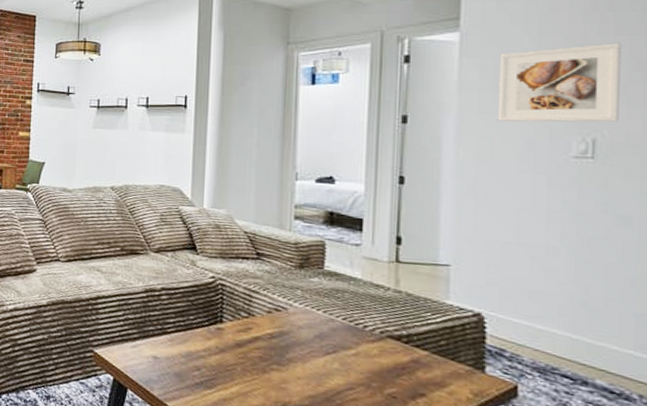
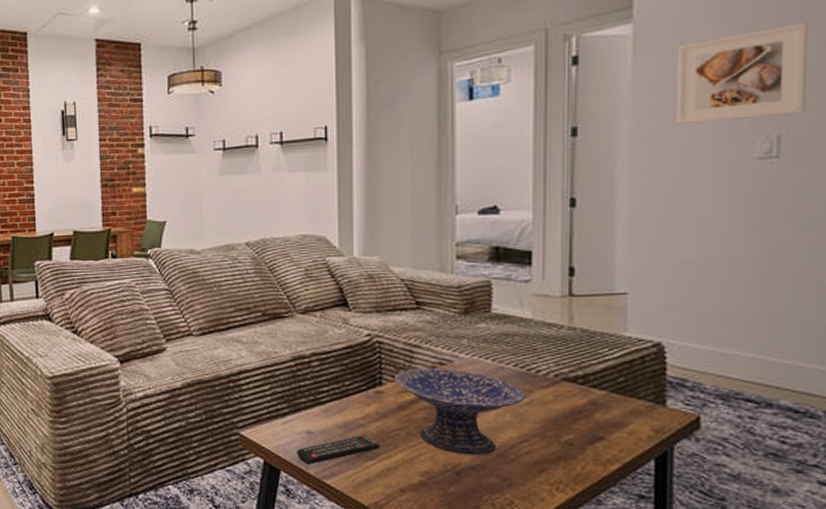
remote control: none [143,366,219,387] -> present [297,436,381,465]
decorative bowl: none [234,311,353,398] -> present [395,368,526,456]

